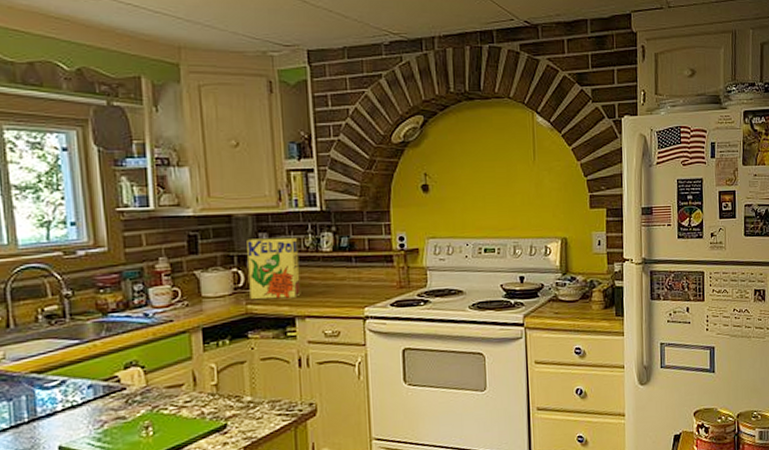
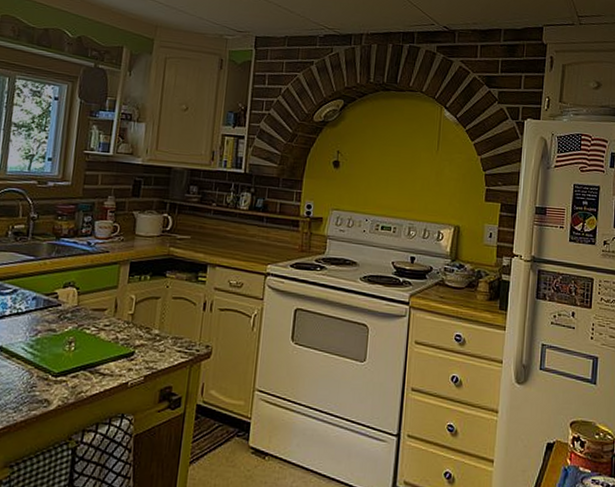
cereal box: present [247,237,301,300] -> none [173,190,222,247]

